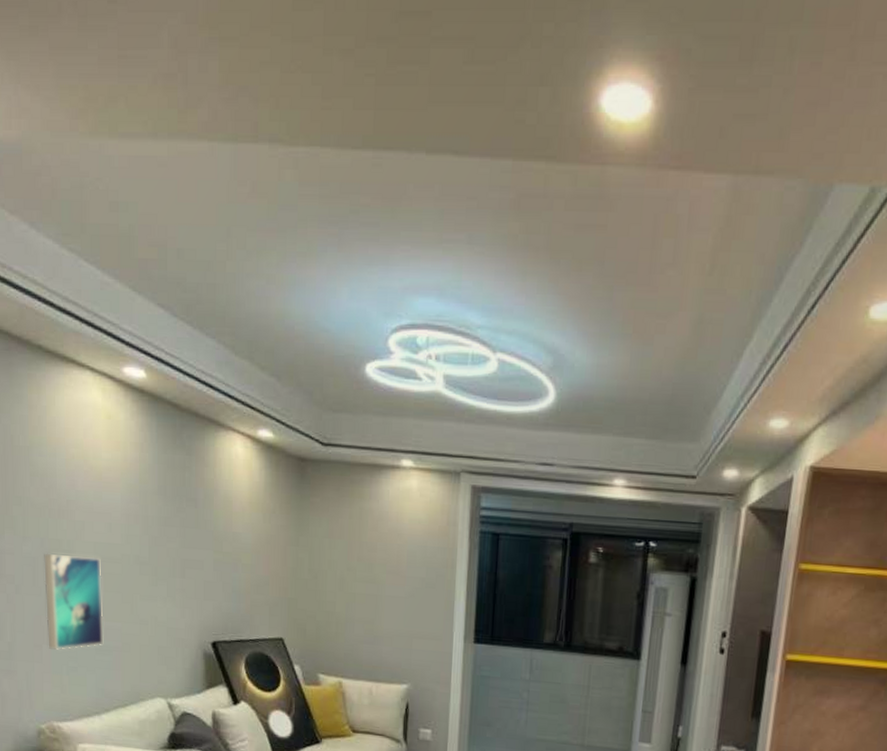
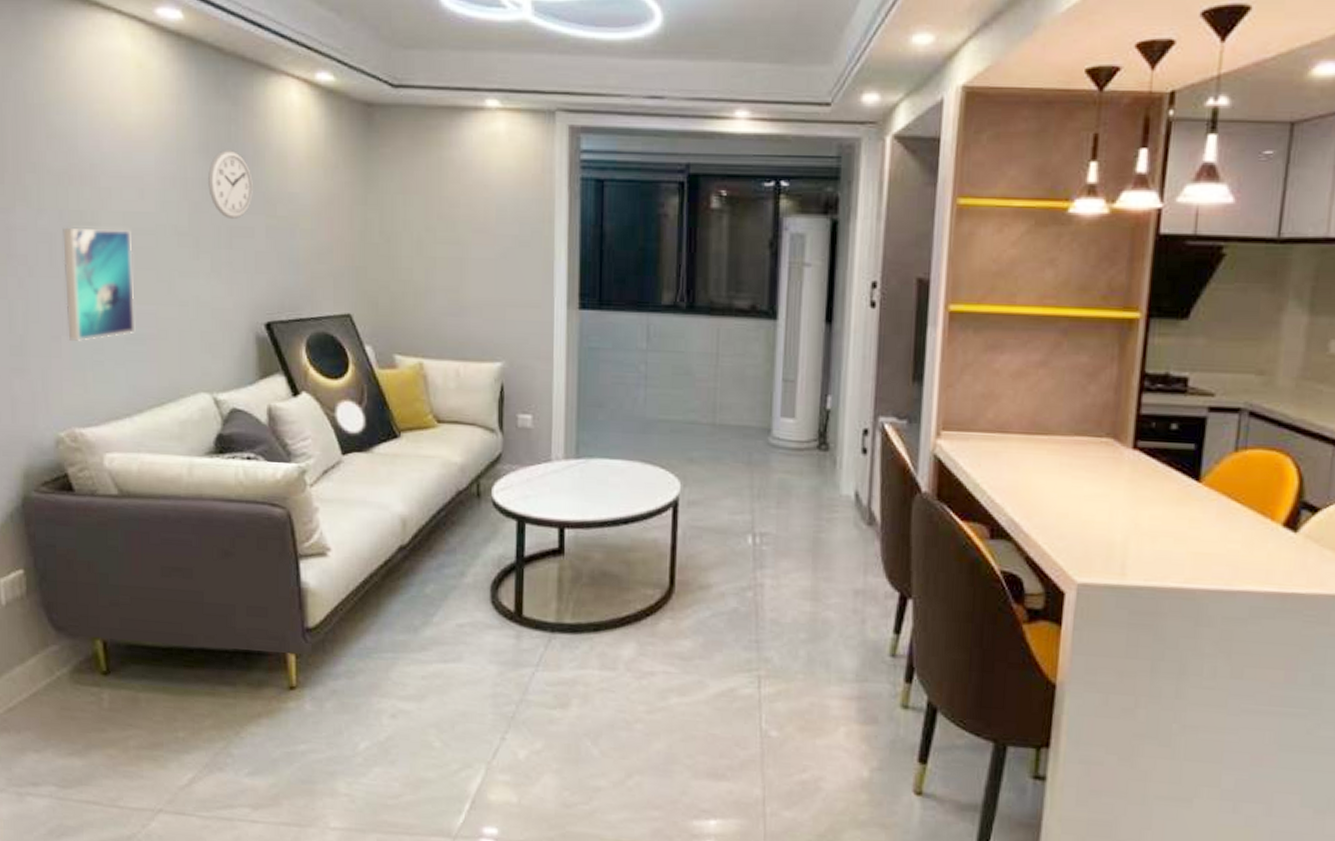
wall clock: none [166,493,203,553] -> present [208,150,253,219]

